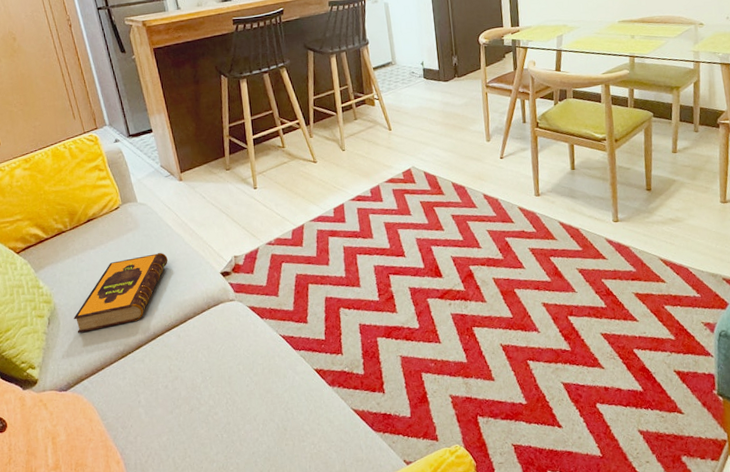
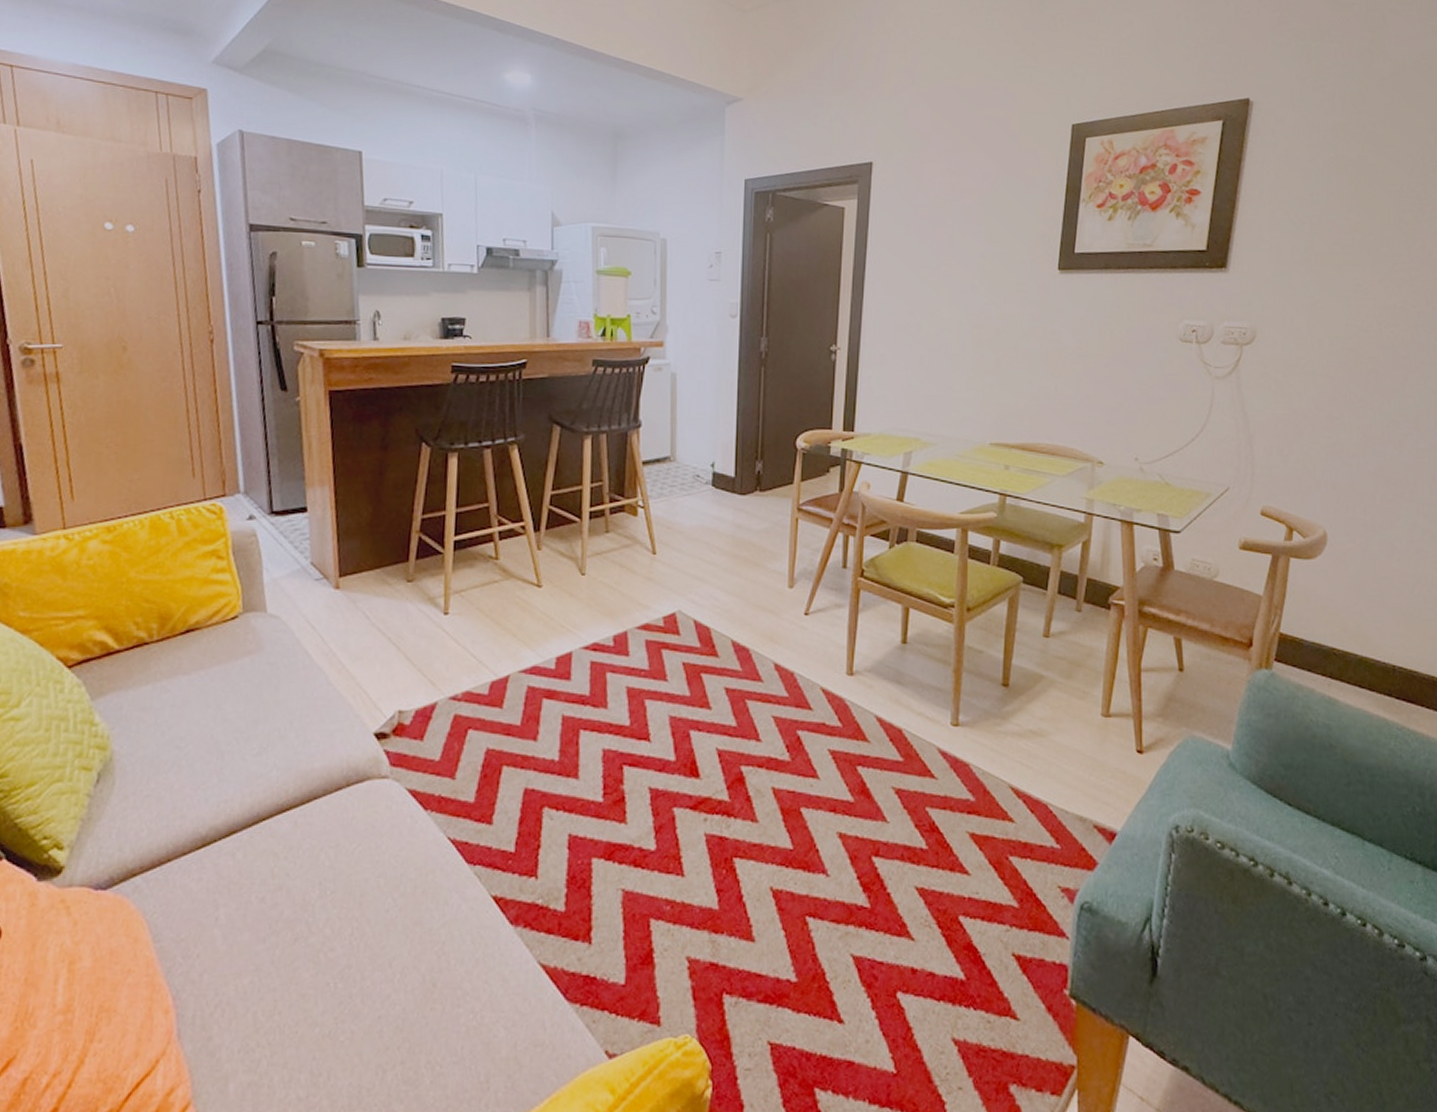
hardback book: present [74,252,168,333] -> none [138,691,298,802]

